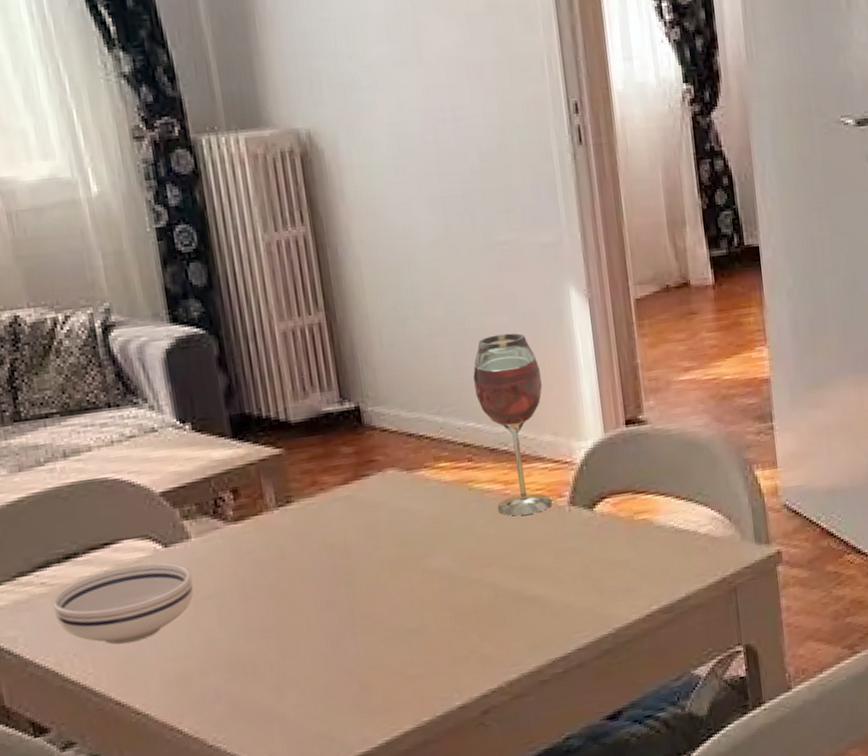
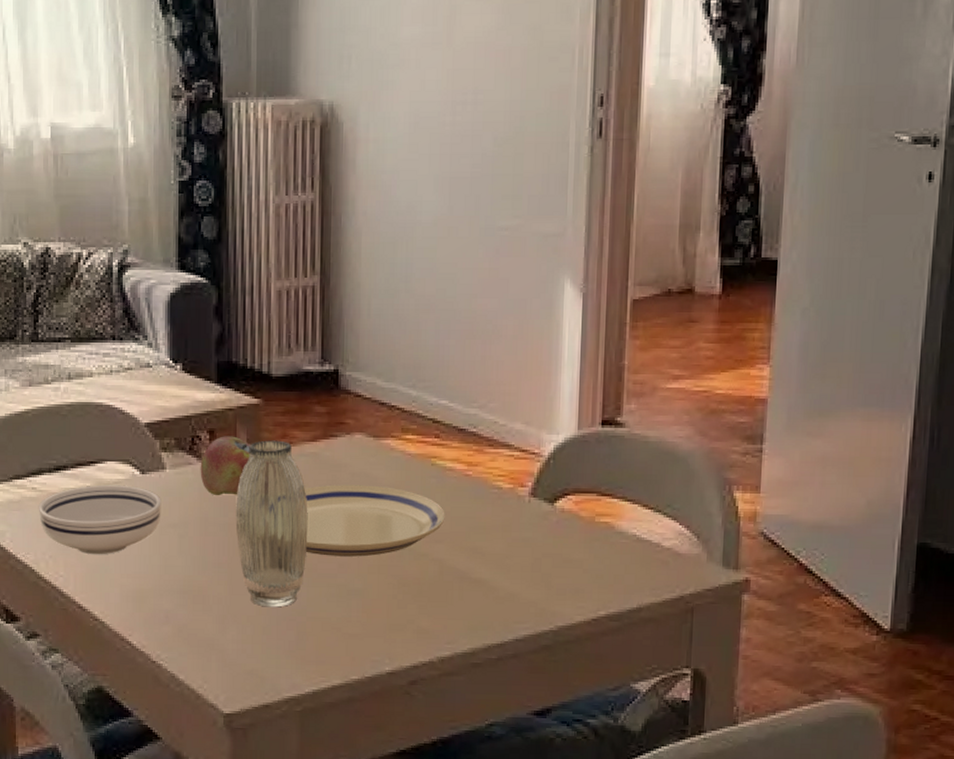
fruit: none [227,491,281,558] -> present [200,436,251,496]
vase: none [272,488,358,665] -> present [235,440,308,607]
plate: none [344,519,491,601] -> present [305,485,445,557]
wineglass: present [473,333,553,516] -> none [453,318,522,498]

